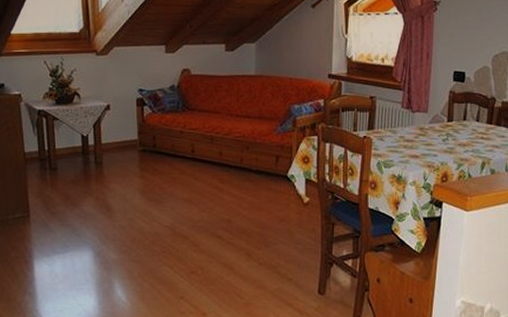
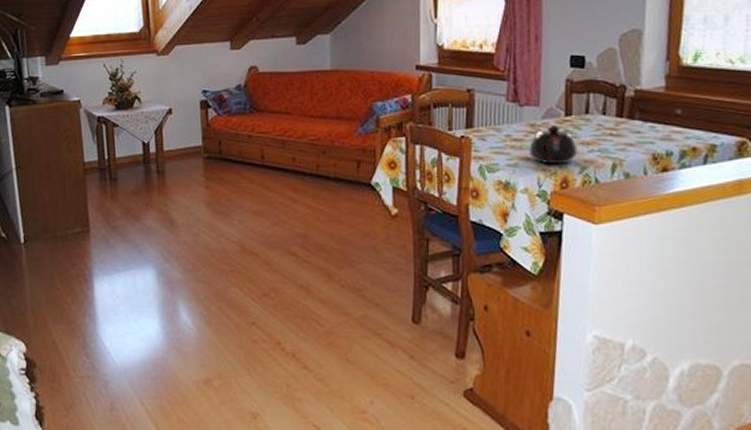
teapot: none [418,128,456,162] -> present [529,124,578,165]

